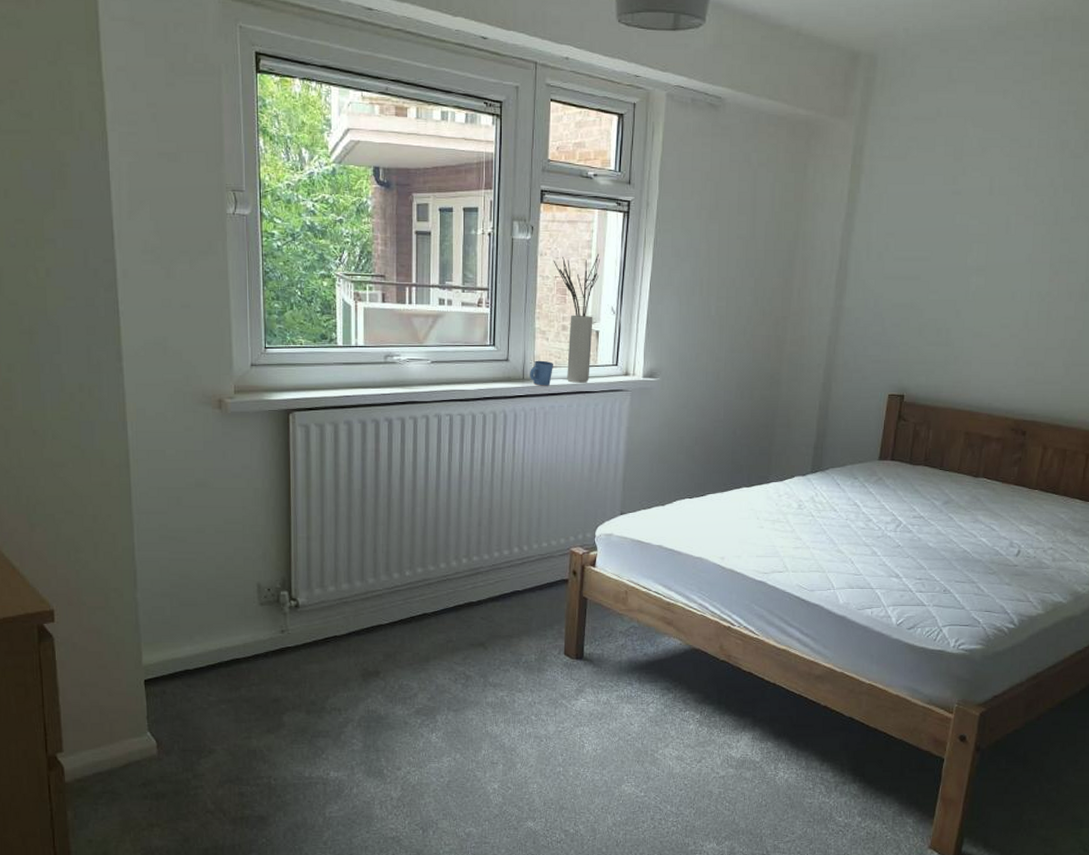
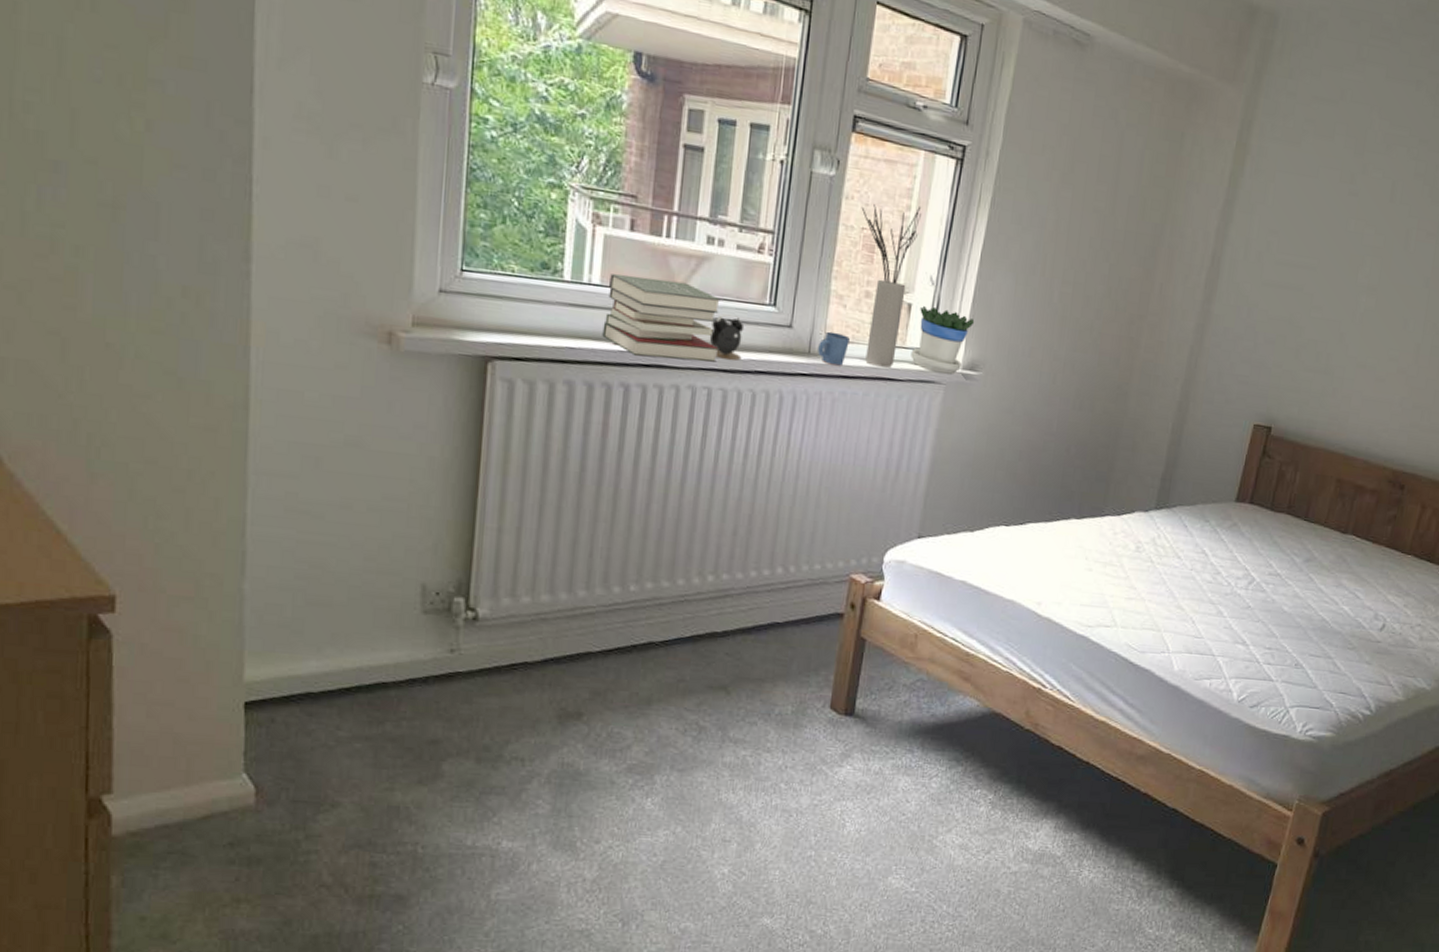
books: none [369,336,455,397] -> present [602,274,721,363]
alarm clock: none [447,357,473,392] -> present [709,314,745,362]
flowerpot: none [602,330,650,384] -> present [911,306,975,375]

